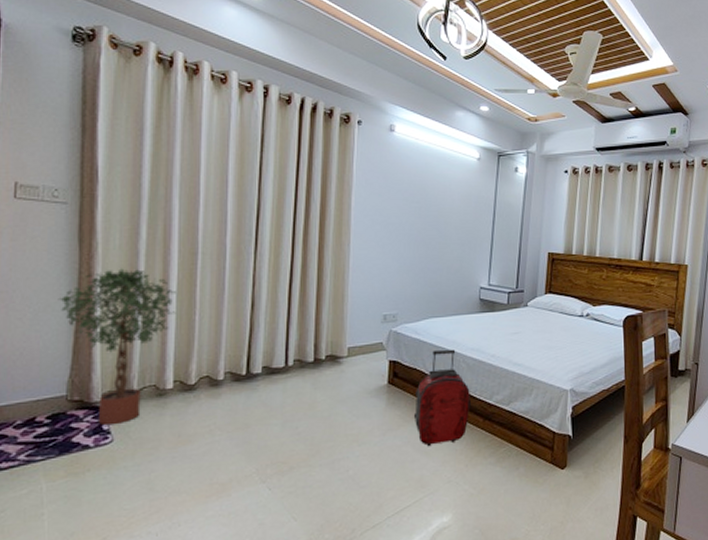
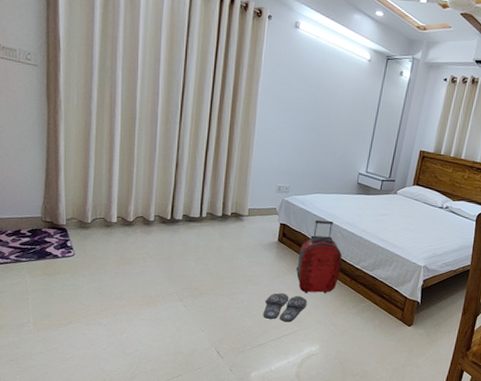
potted tree: present [58,268,176,426] -> none [33,124,119,243]
slippers: none [375,450,431,489] -> present [263,293,307,322]

